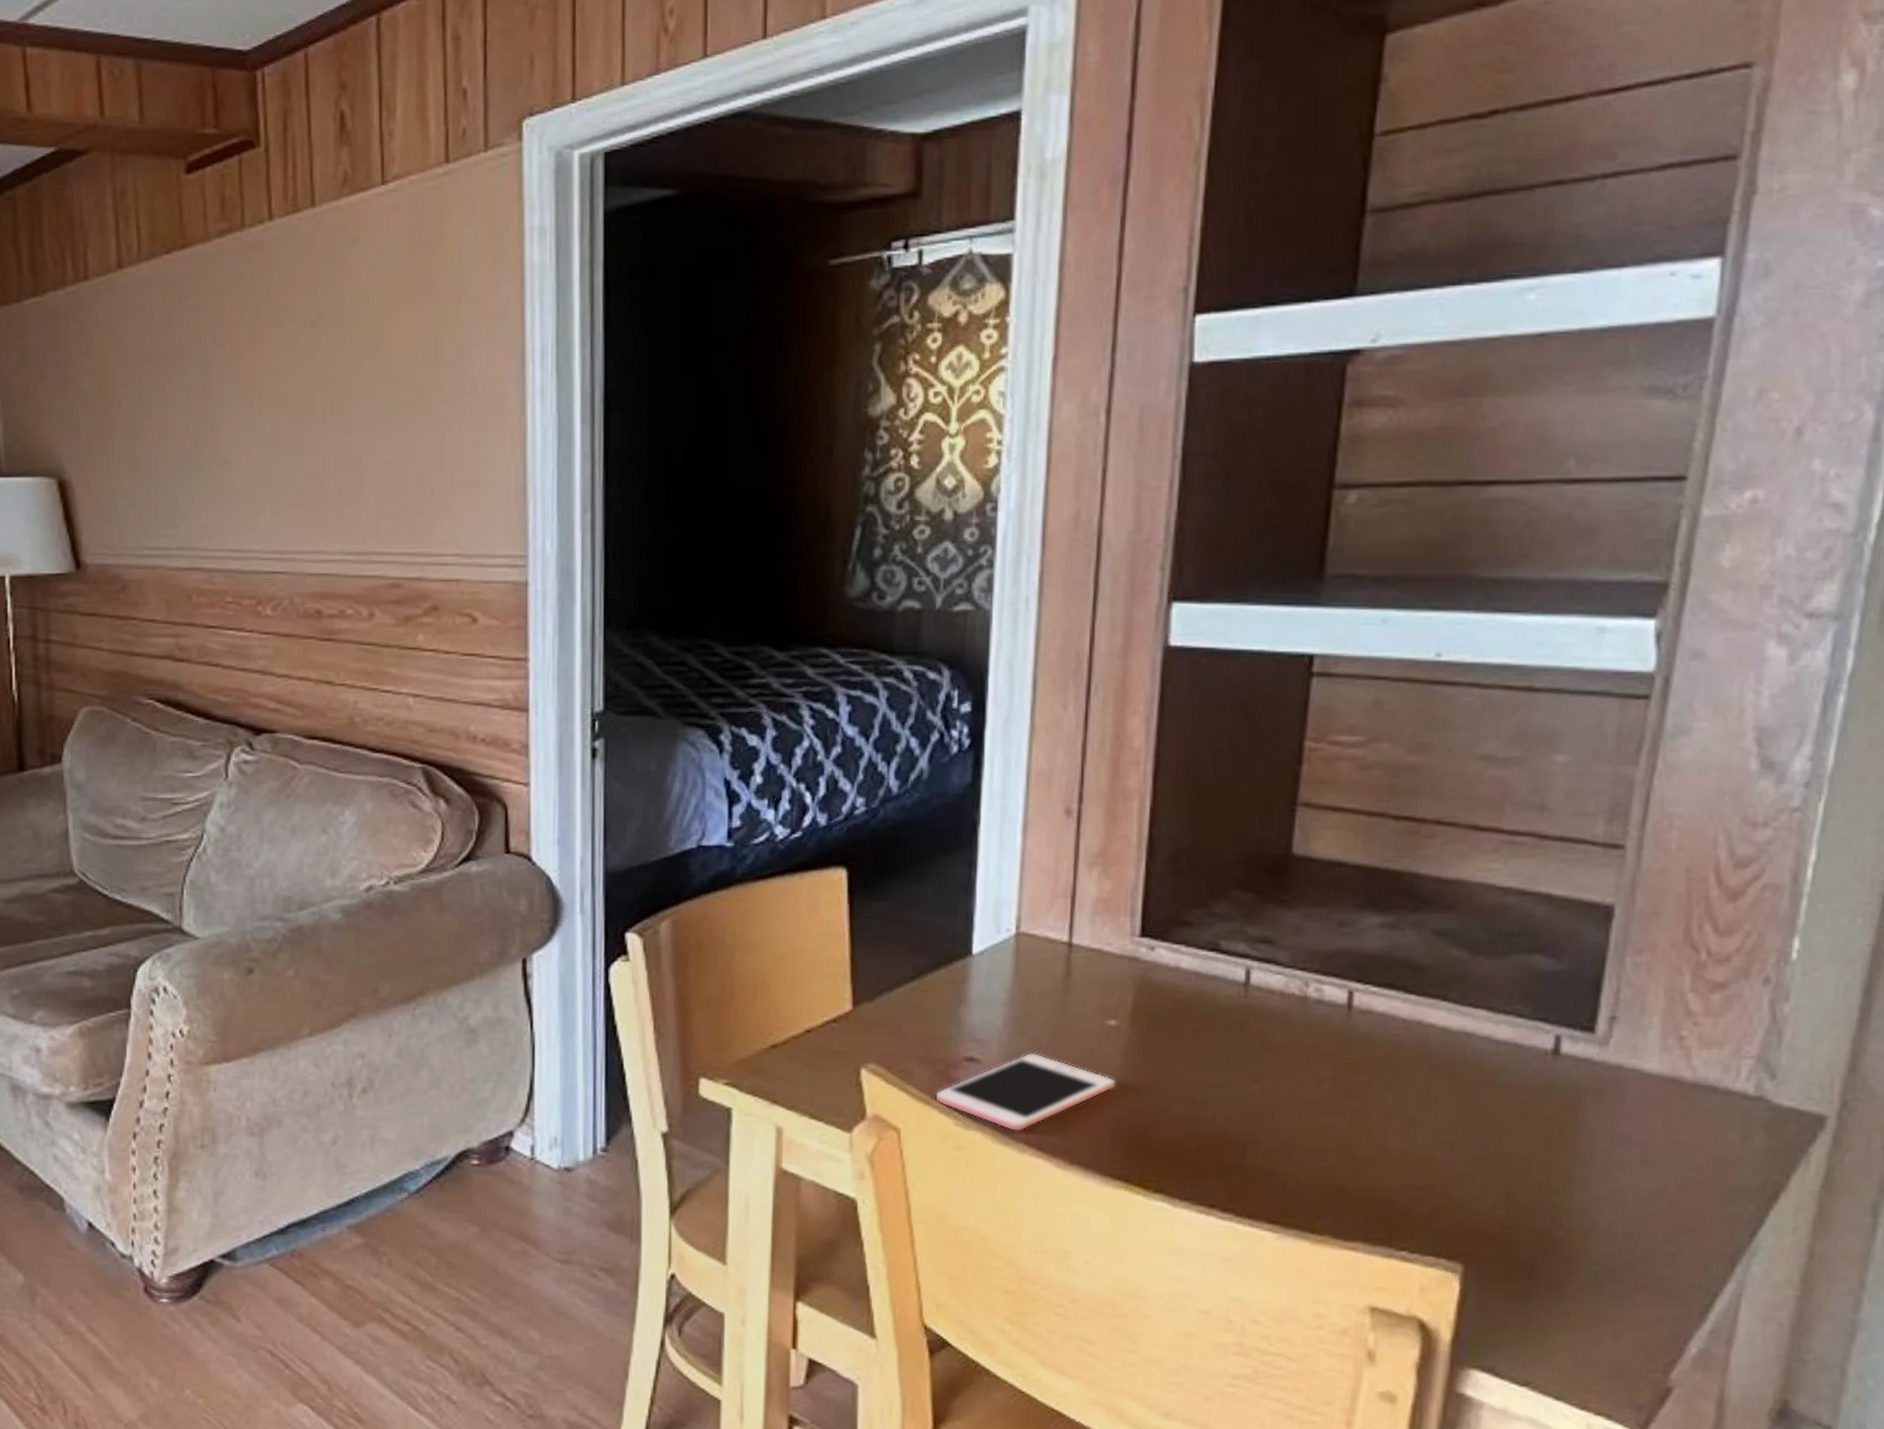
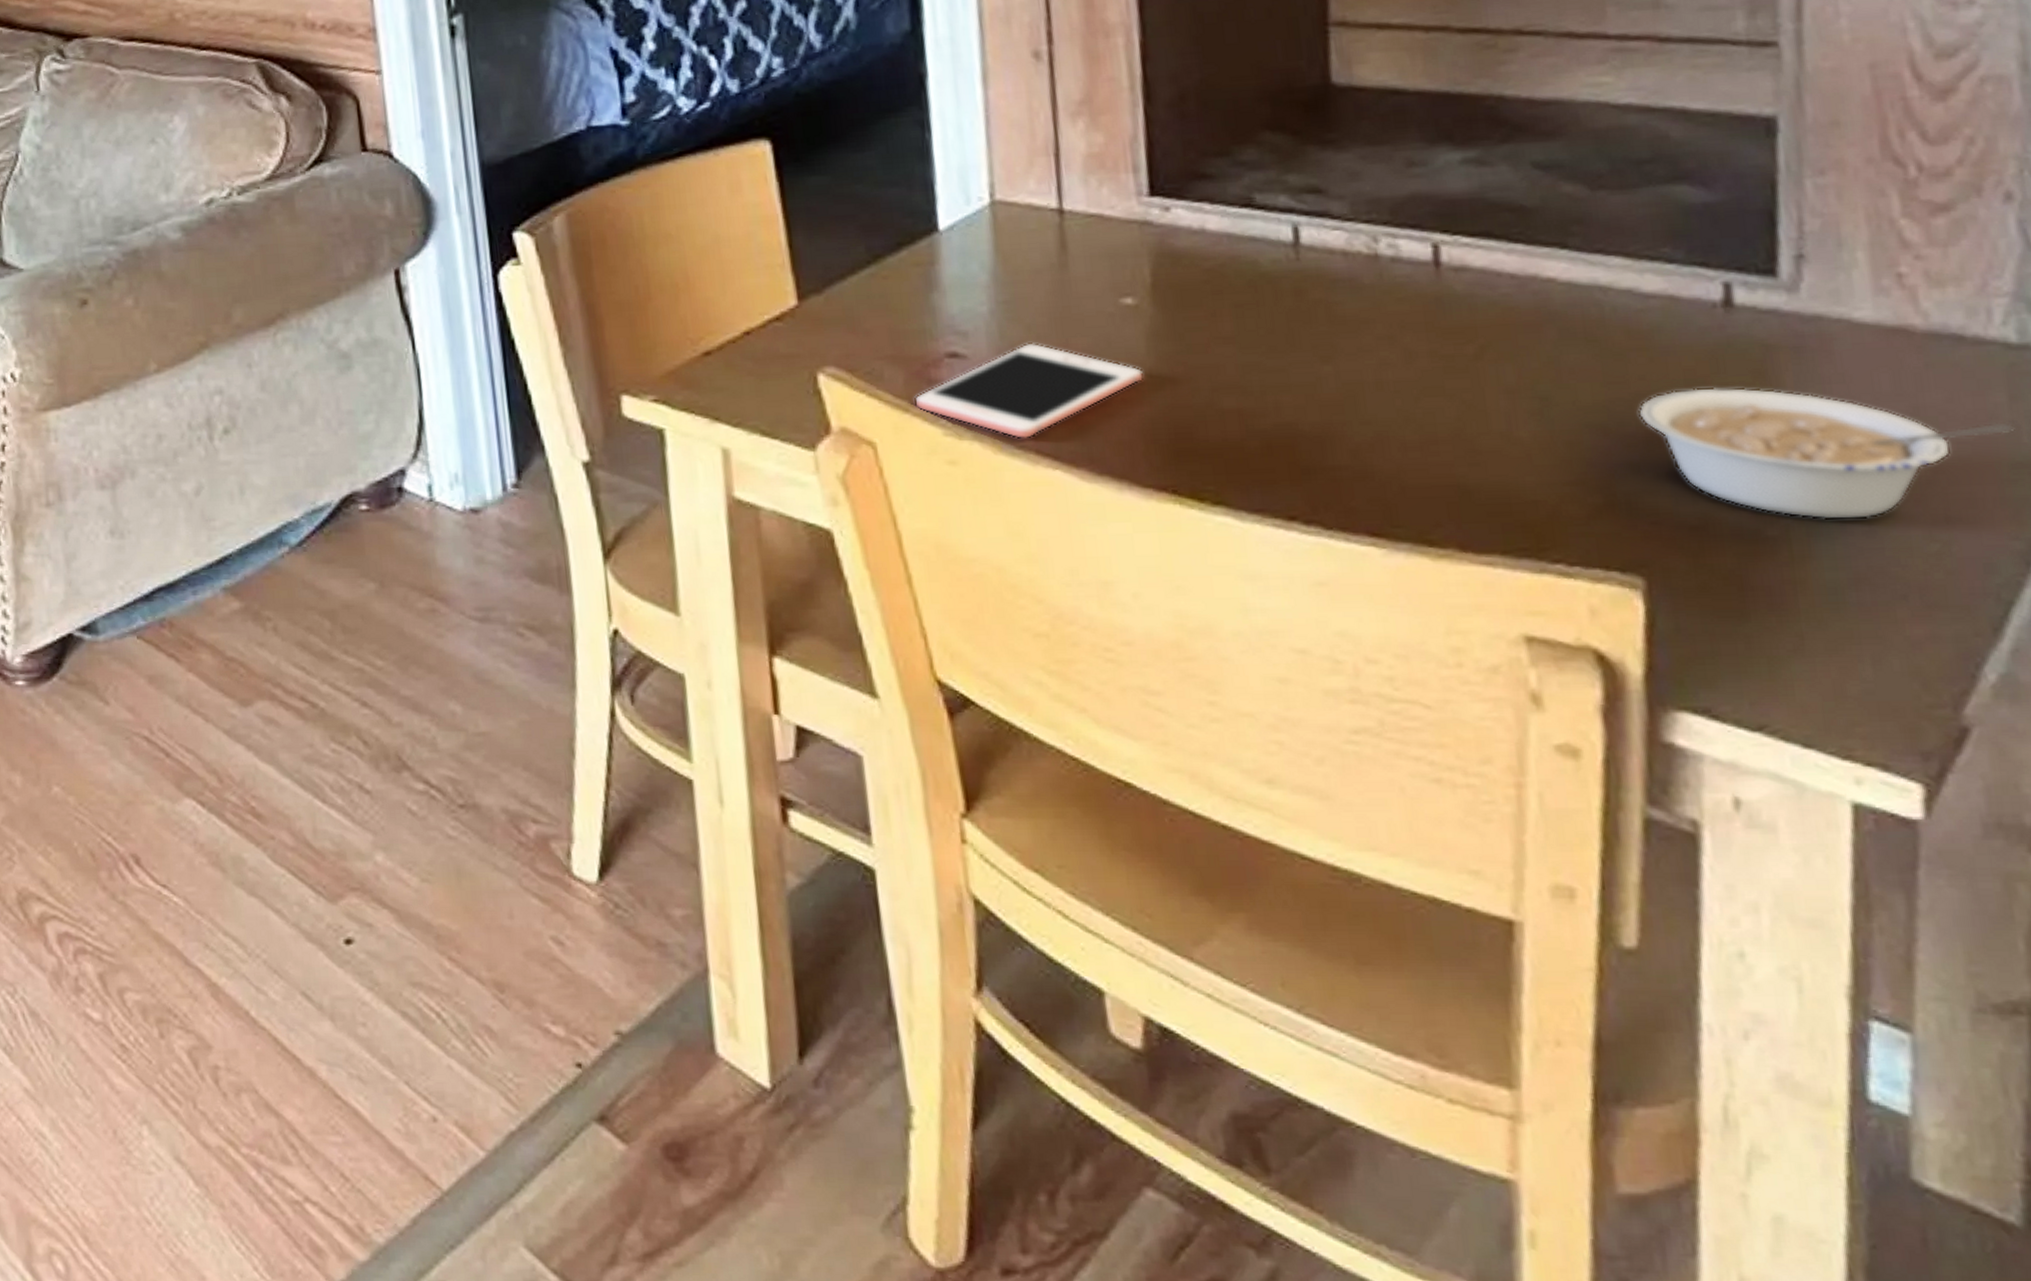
legume: none [1479,1118,1741,1227] -> present [1638,387,2015,521]

